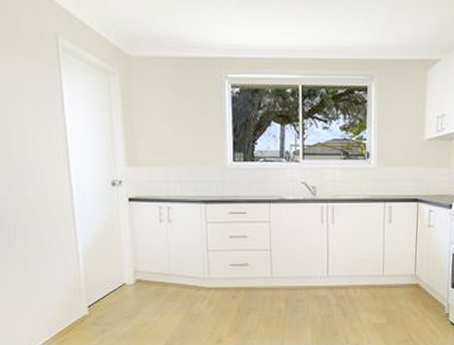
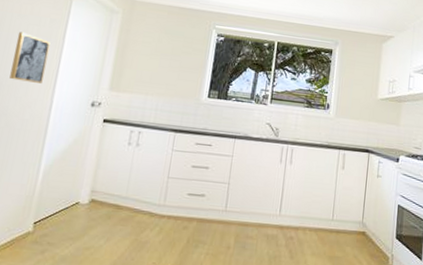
wall art: none [13,112,55,167] -> present [9,32,51,84]

